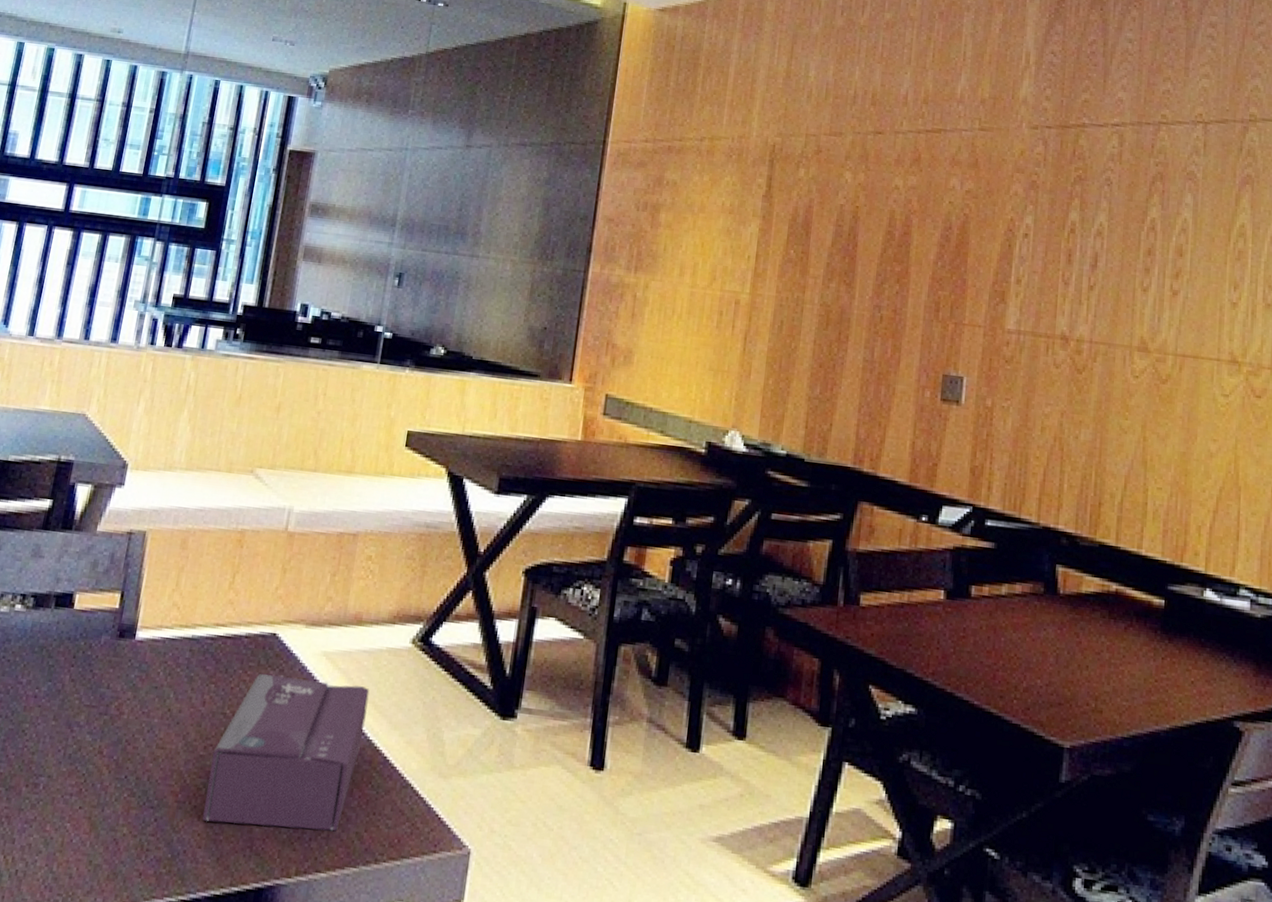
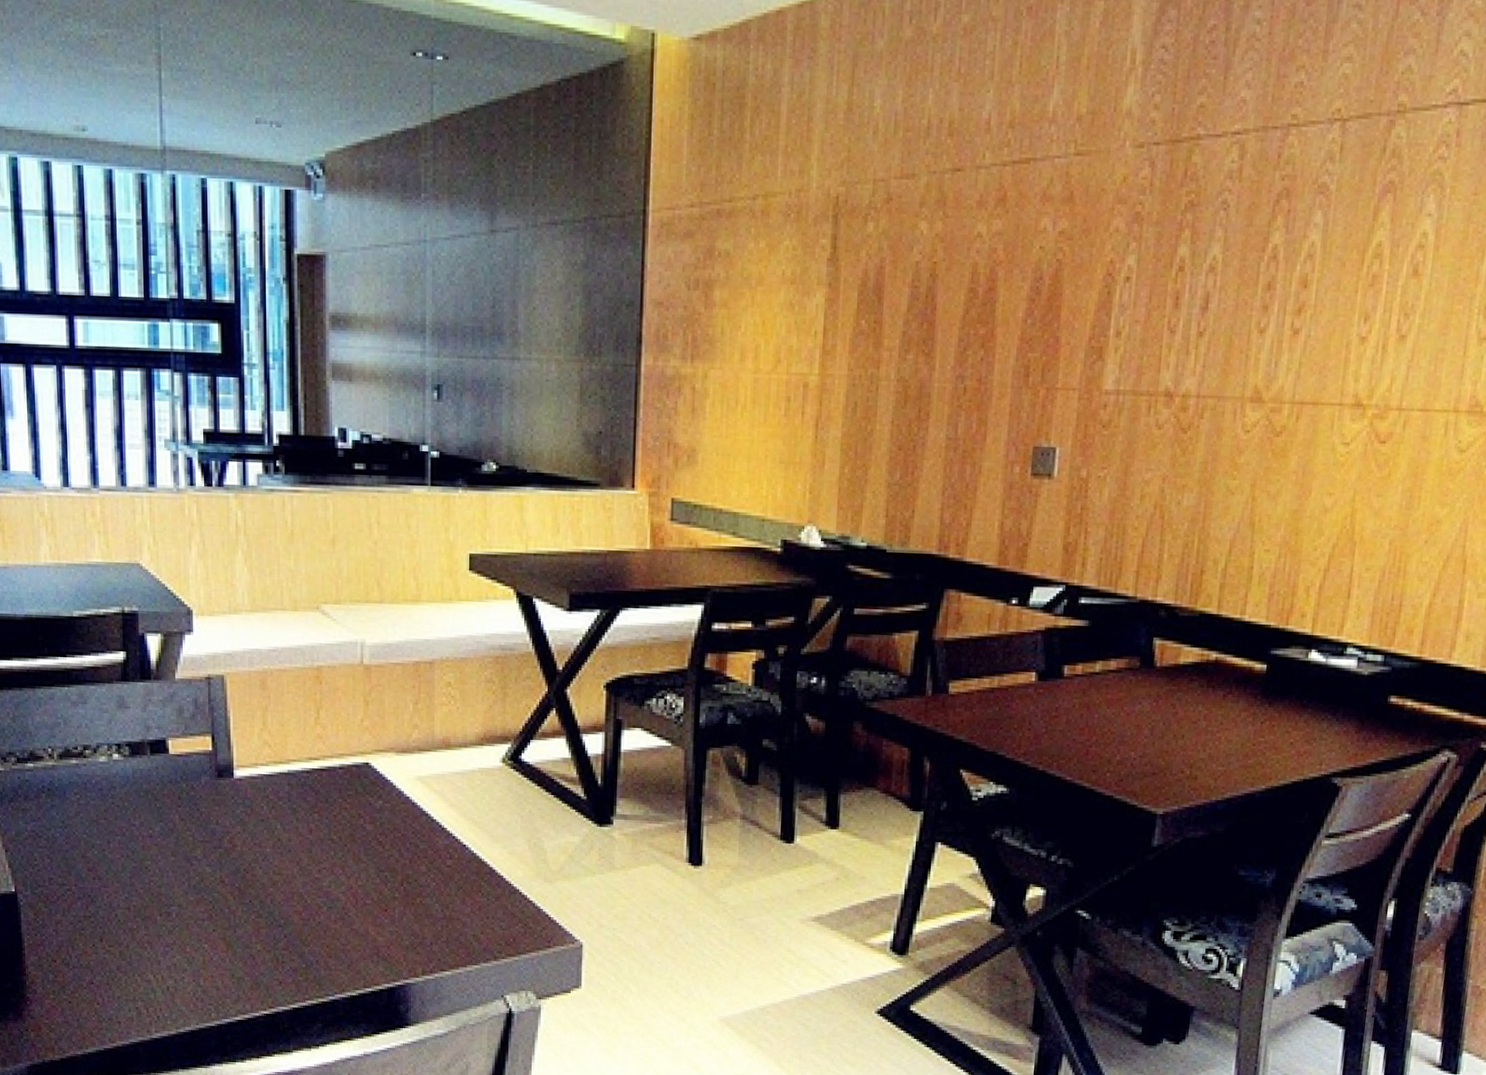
tissue box: present [202,674,370,832] -> none [327,801,467,936]

